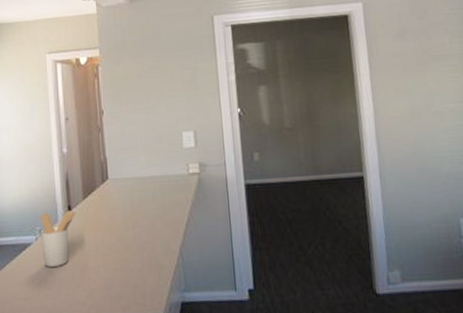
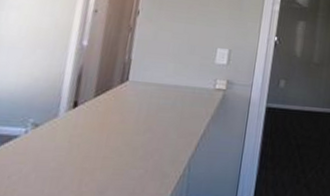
utensil holder: present [40,210,76,267] -> none [29,105,83,164]

